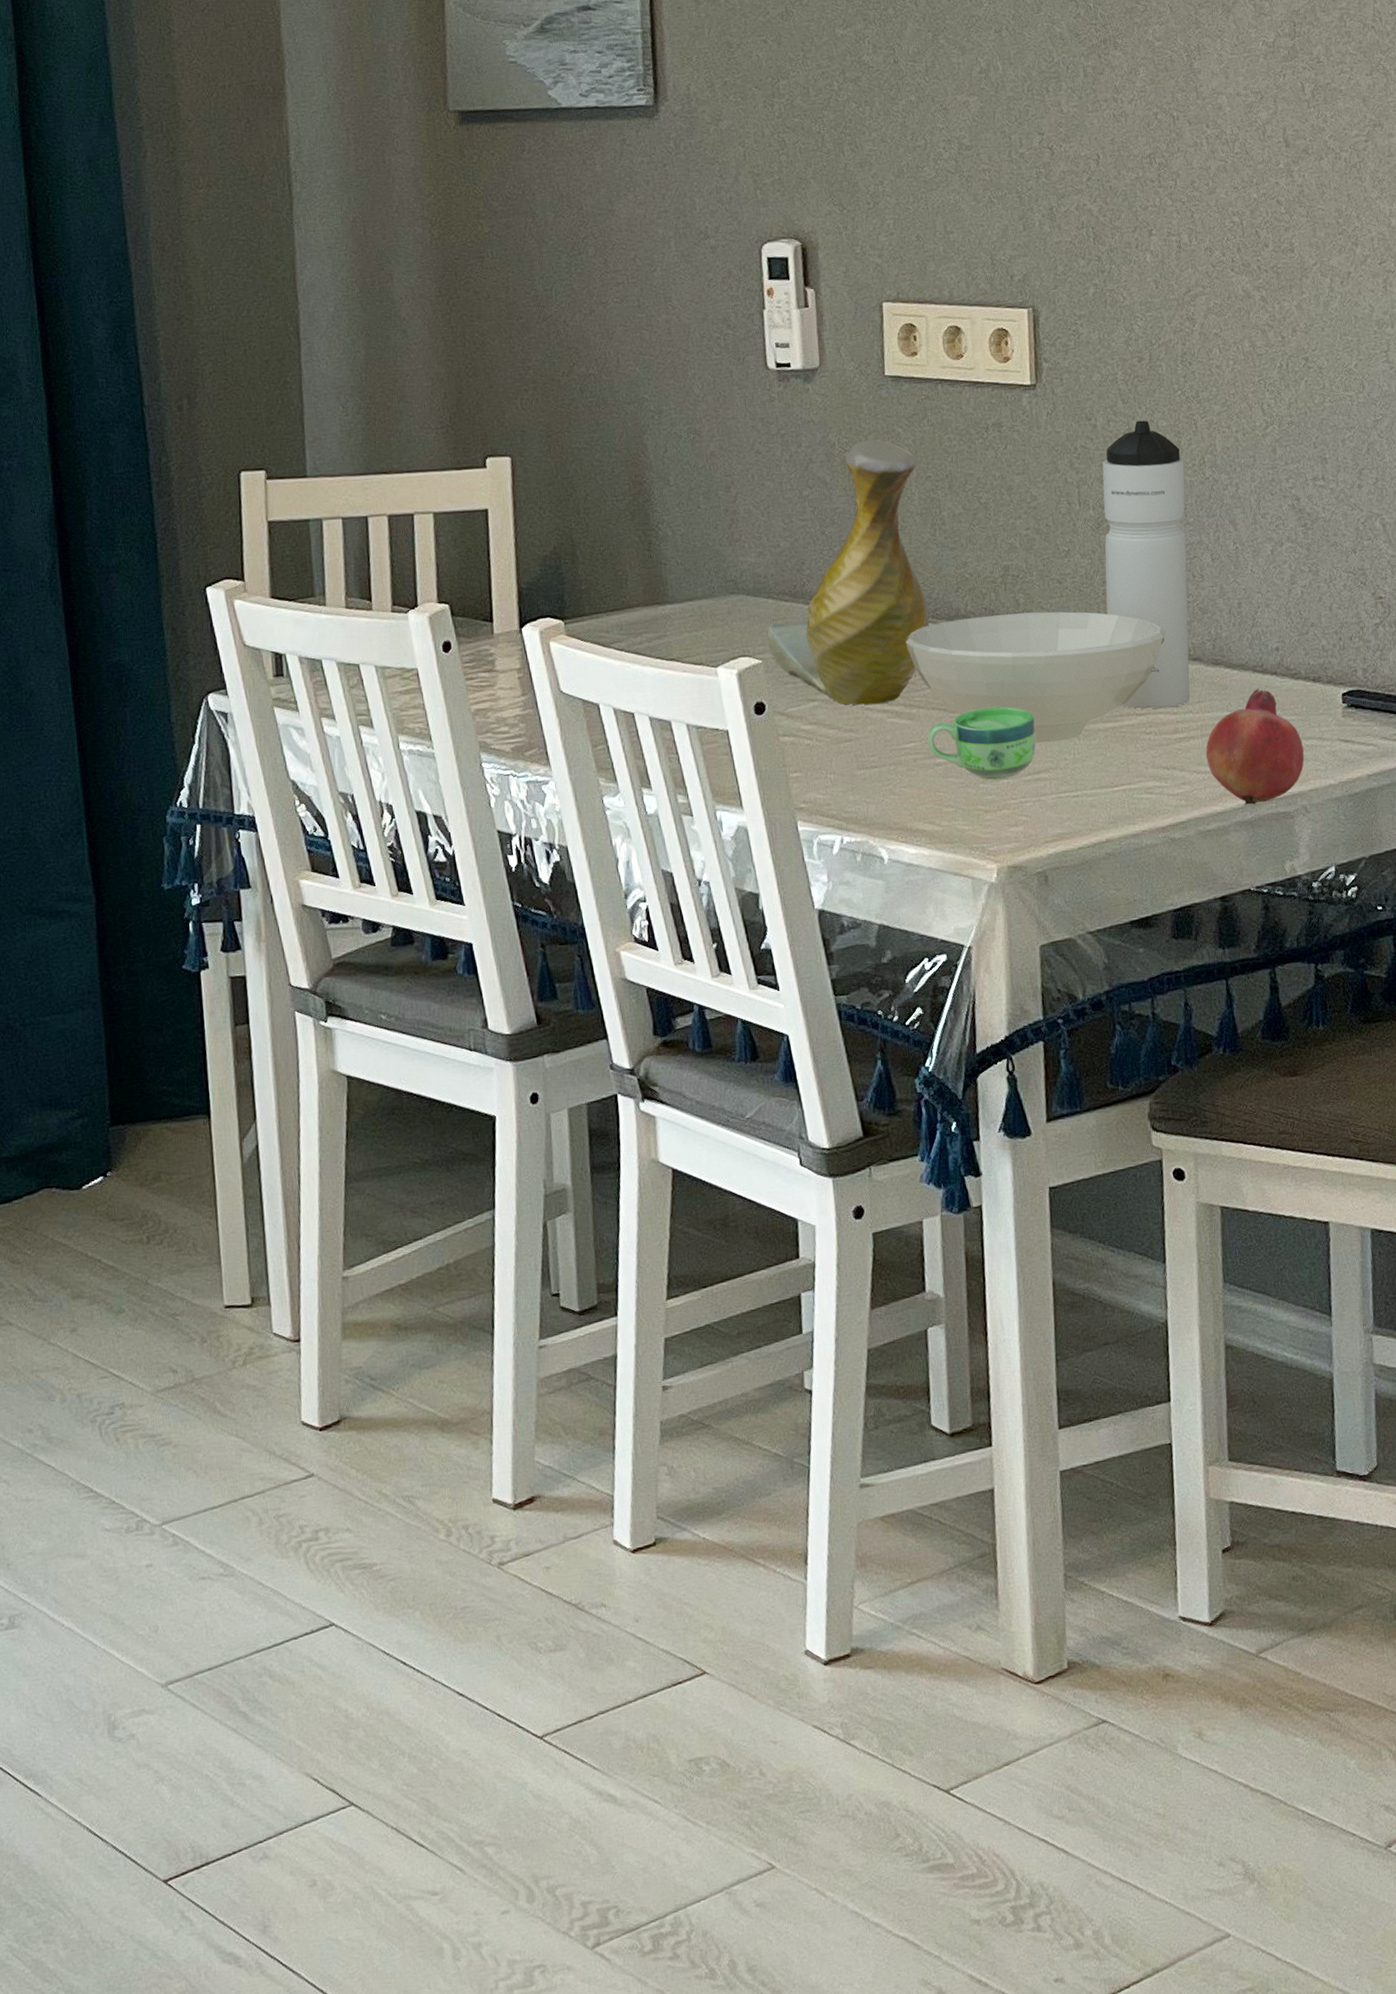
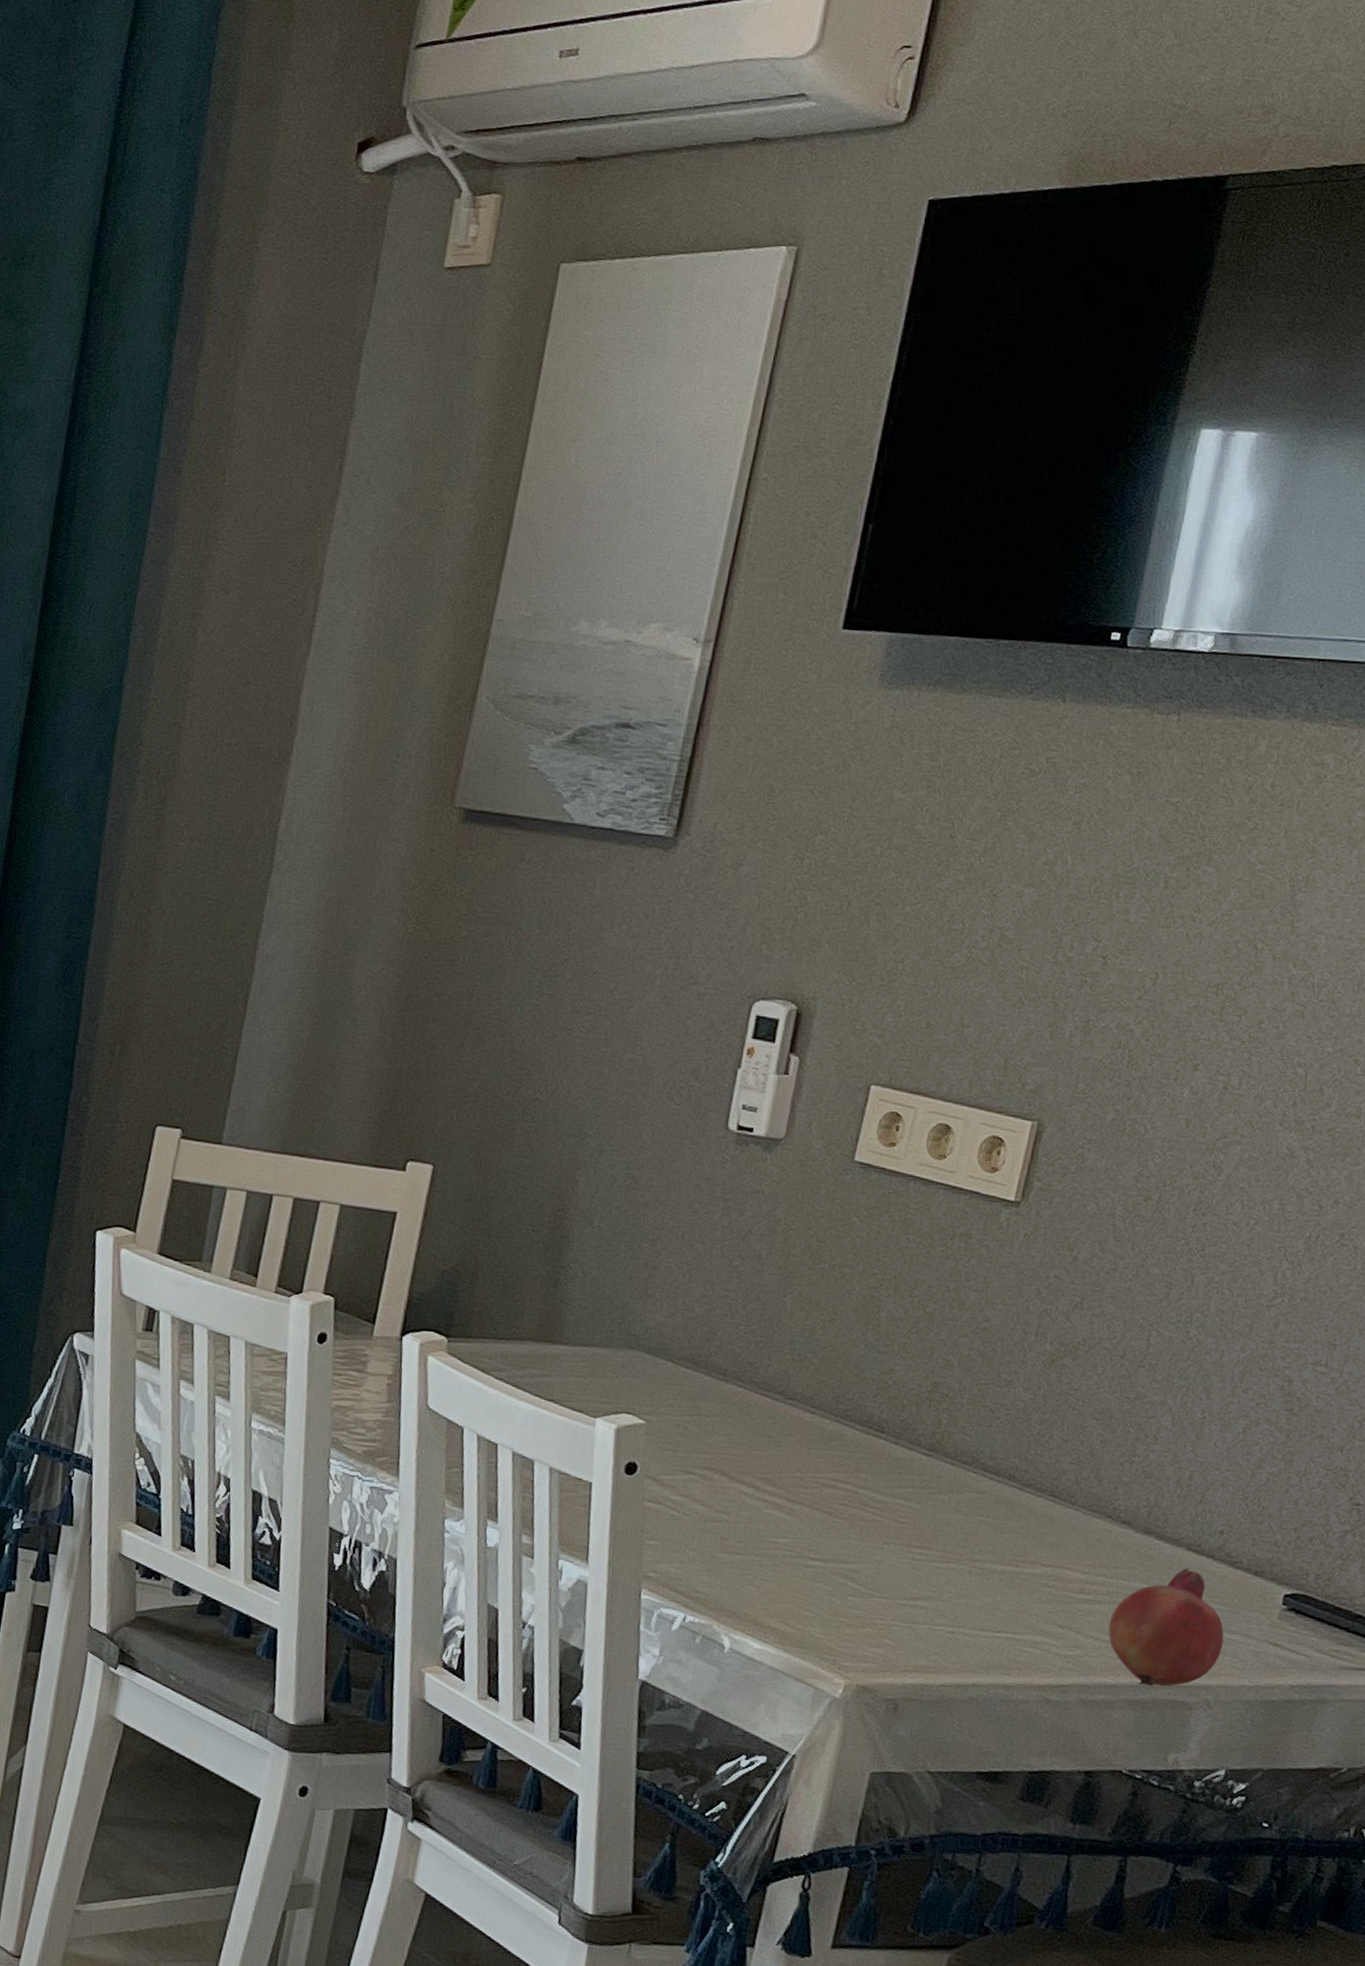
vase: present [766,439,930,705] -> none [655,1222,866,1493]
bowl: present [905,611,1166,743] -> none [805,1424,1098,1574]
cup: present [927,706,1036,780] -> none [802,1520,927,1597]
water bottle: present [1102,420,1190,709] -> none [1026,1262,1169,1567]

